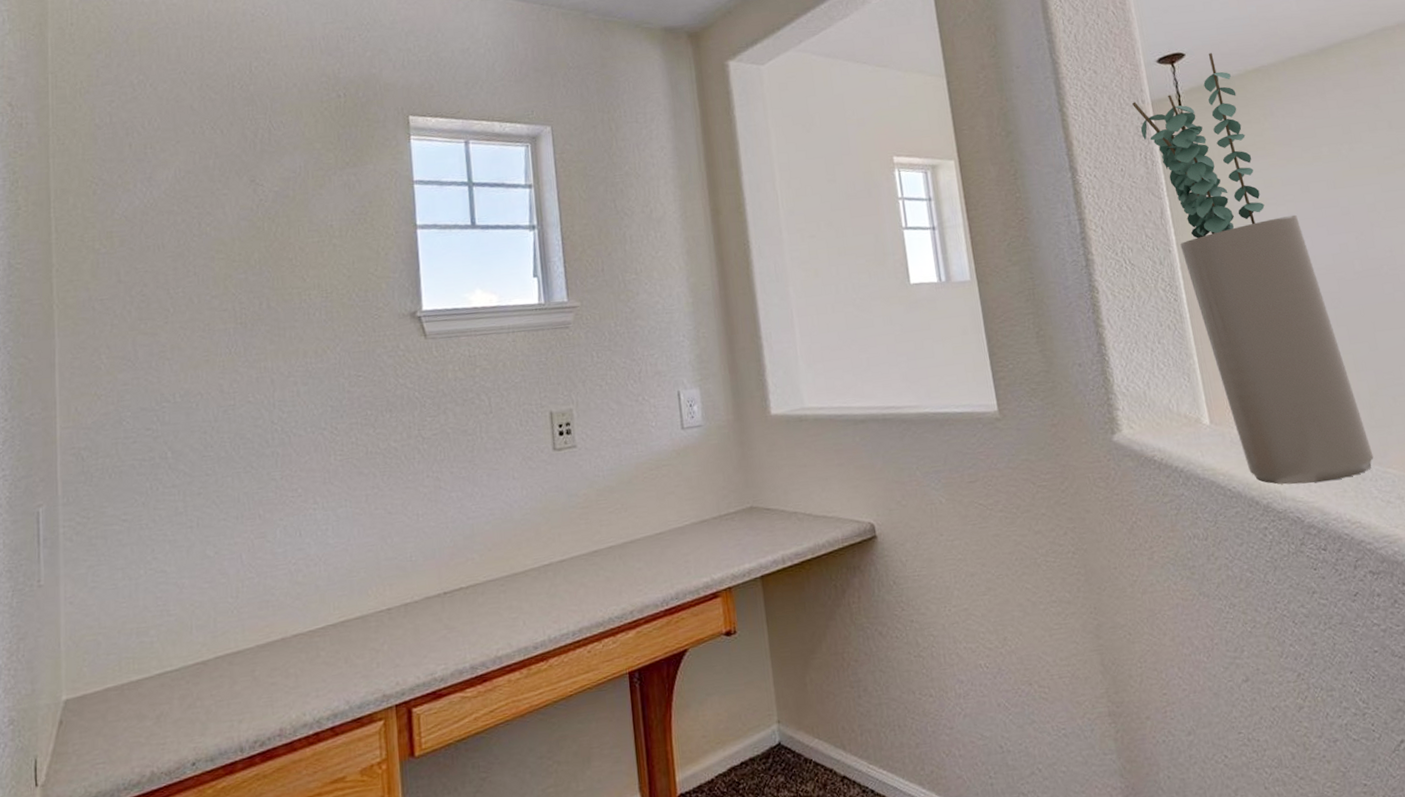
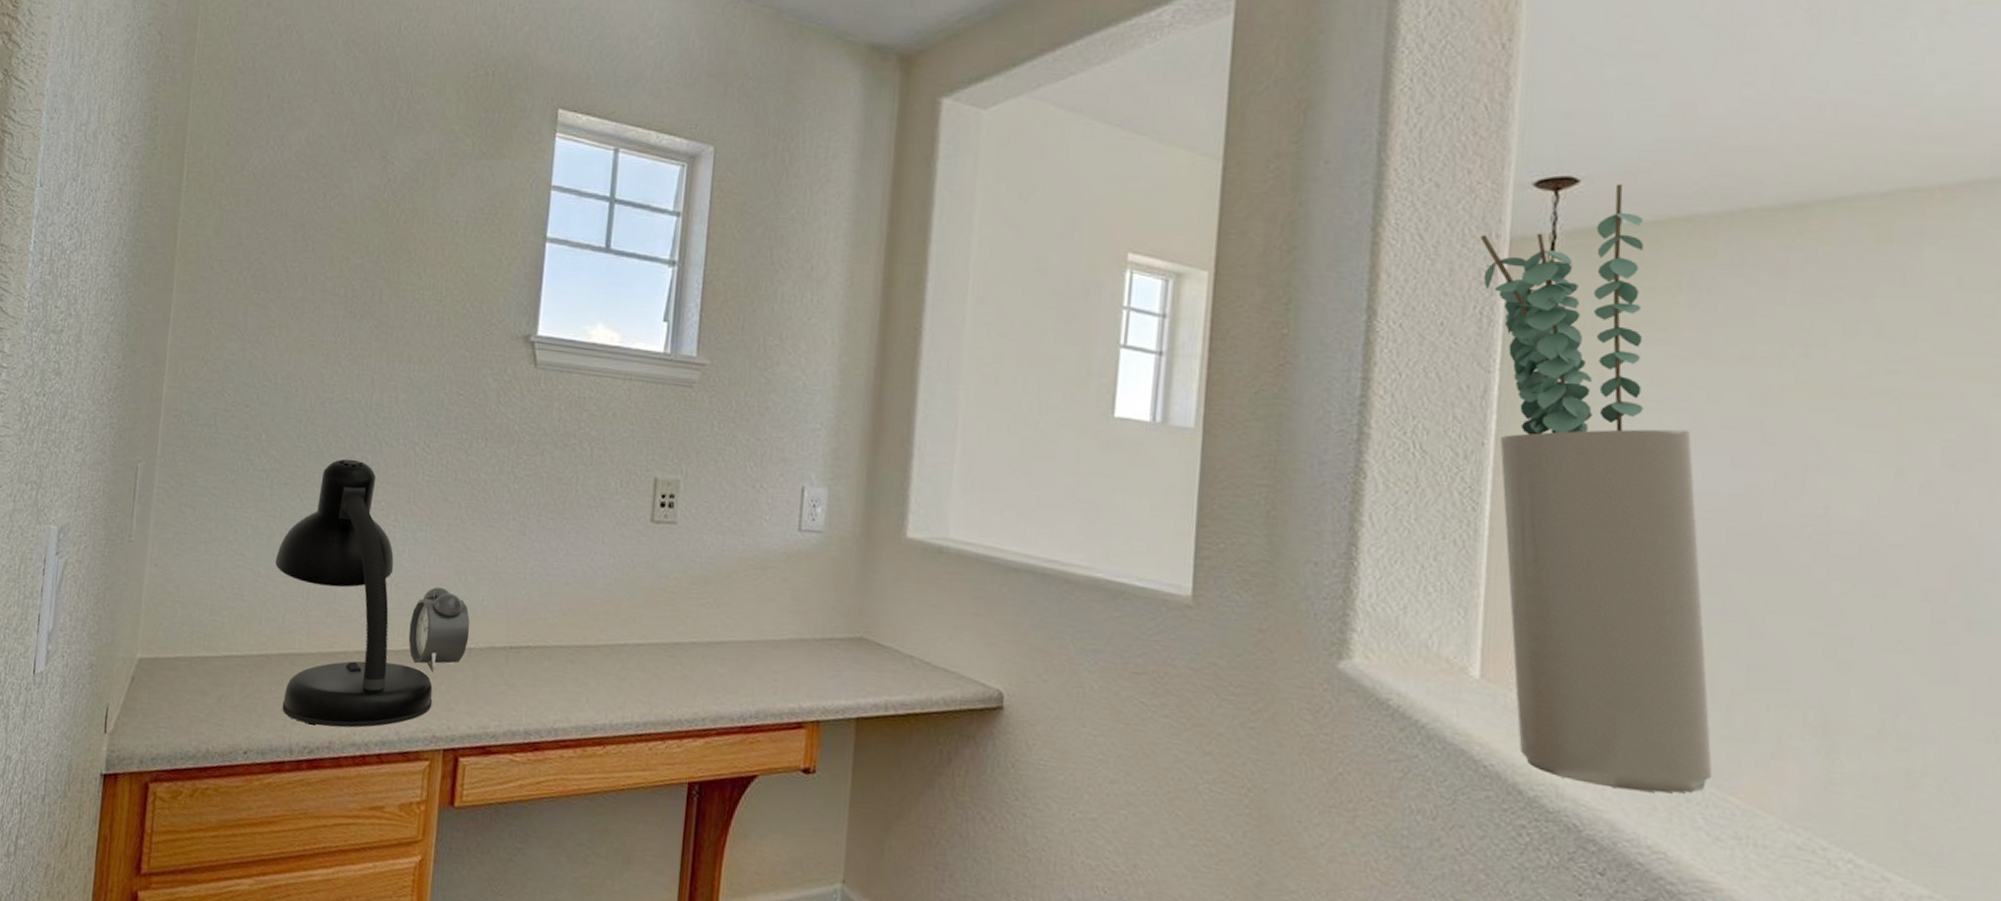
desk lamp: none [198,456,378,718] -> present [275,458,433,728]
alarm clock: none [343,554,404,636] -> present [408,587,470,673]

